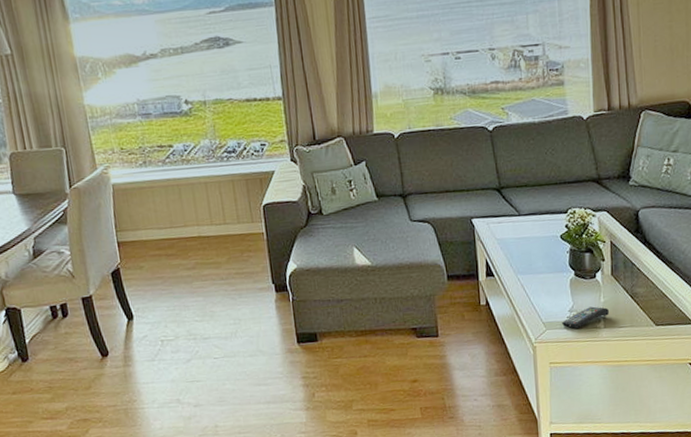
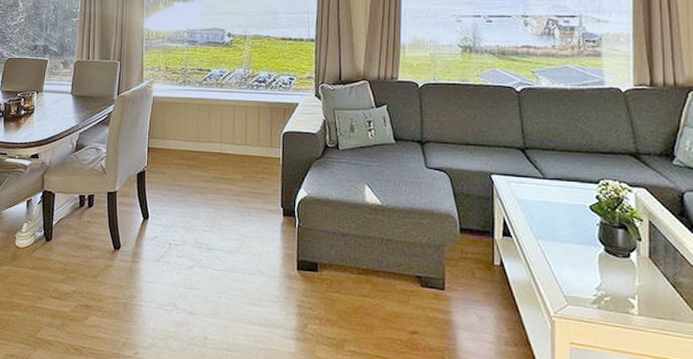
remote control: present [561,306,609,329] -> none [586,288,645,310]

